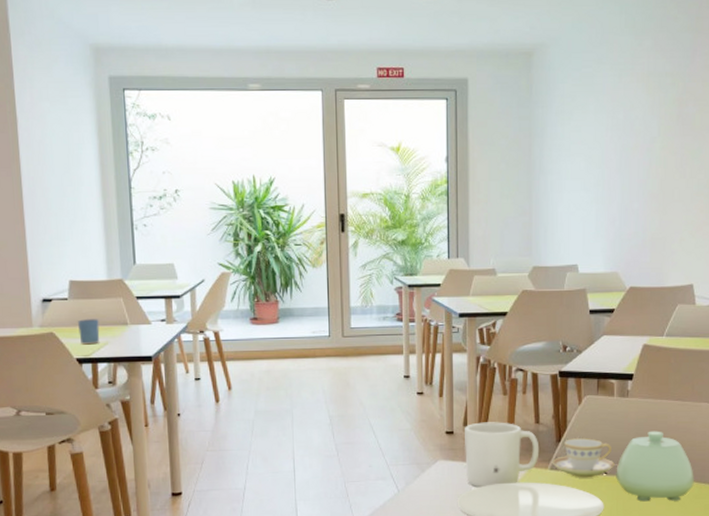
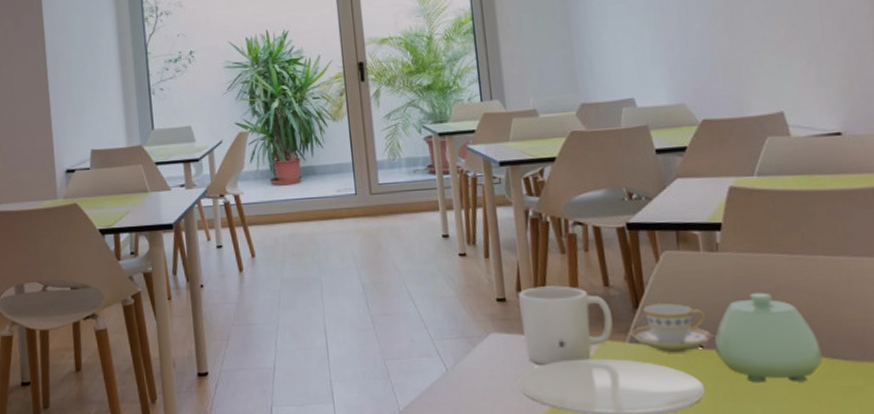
mug: present [78,319,100,345] -> none [100,187,121,215]

